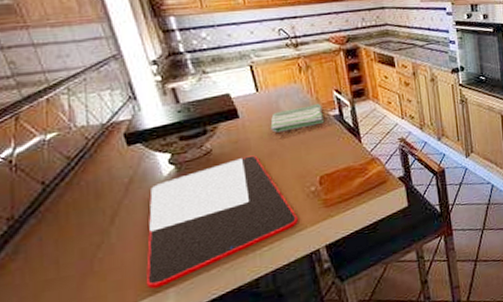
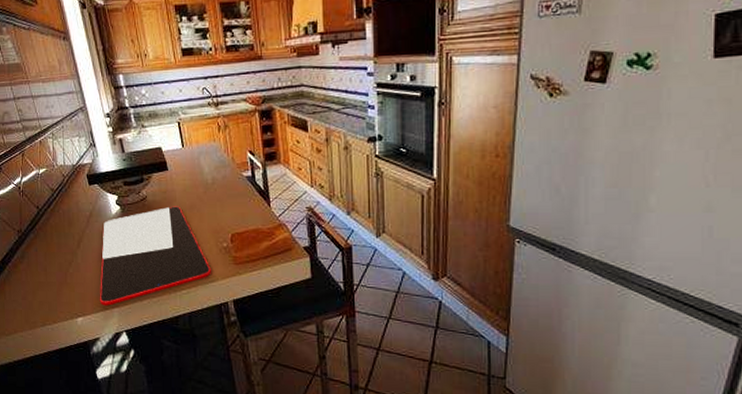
dish towel: present [270,103,325,133] -> none [192,163,238,187]

